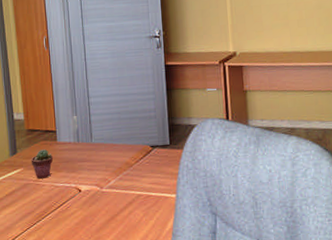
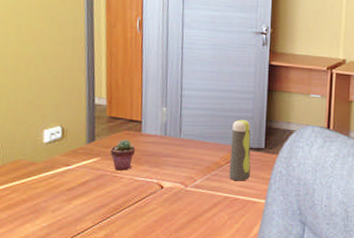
water bottle: none [138,119,159,179] -> present [229,119,251,181]

